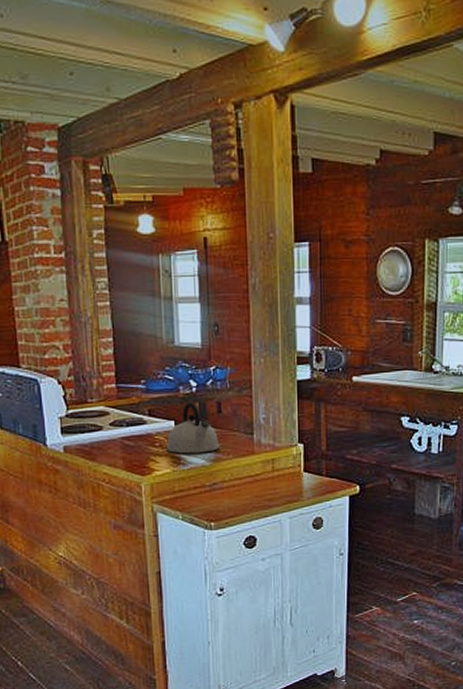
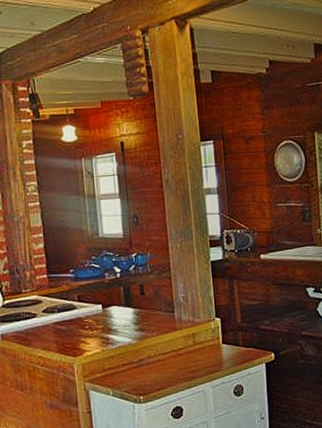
kettle: present [166,402,220,454] -> none [95,286,145,334]

